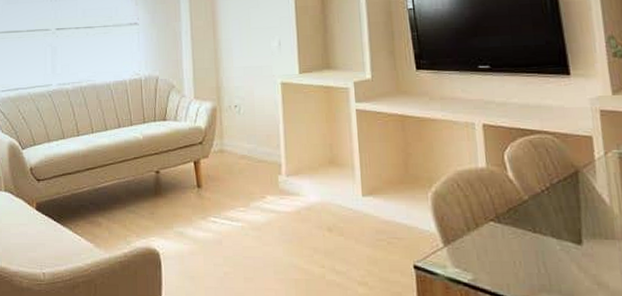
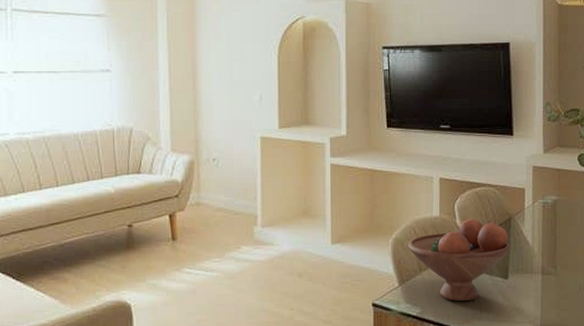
fruit bowl: none [450,170,582,270] -> present [407,218,511,302]

